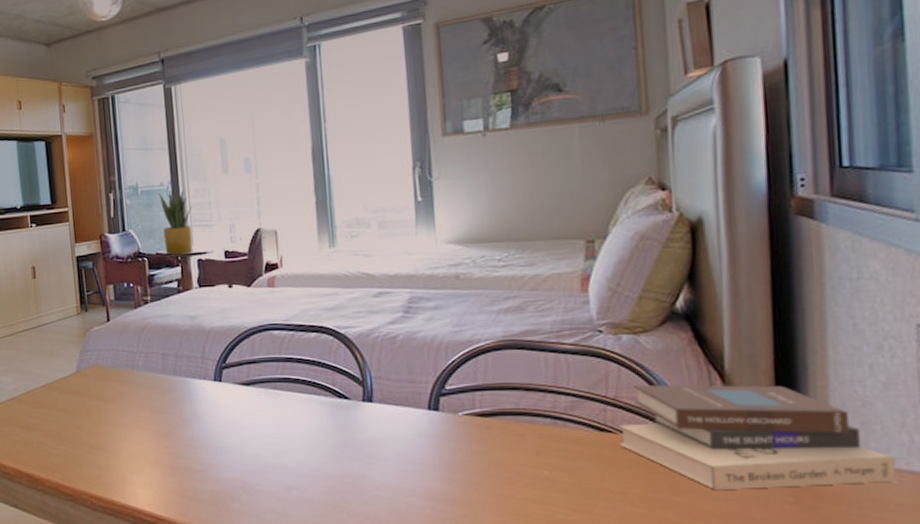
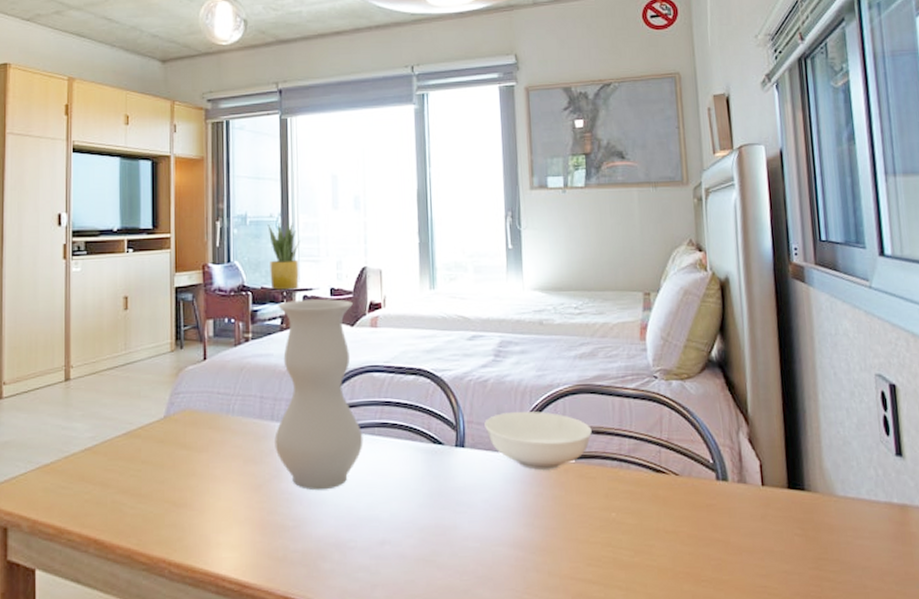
vase: none [173,261,266,438] -> present [274,299,363,490]
bowl: none [394,367,520,425] -> present [484,411,592,470]
books: present [617,384,896,491] -> none [670,427,869,526]

